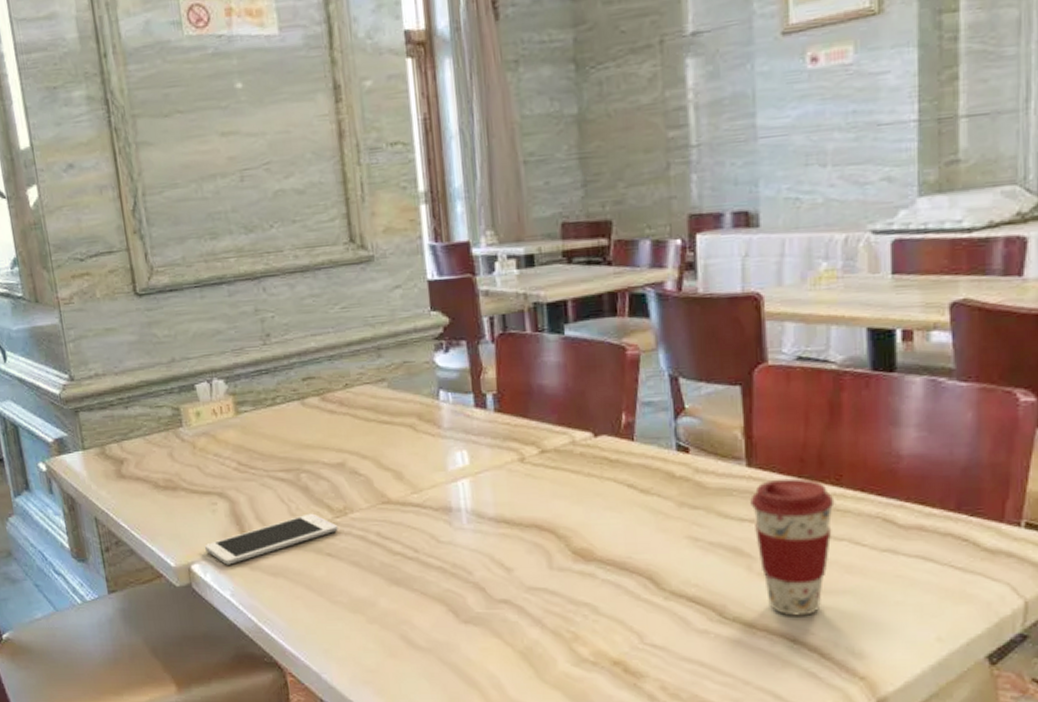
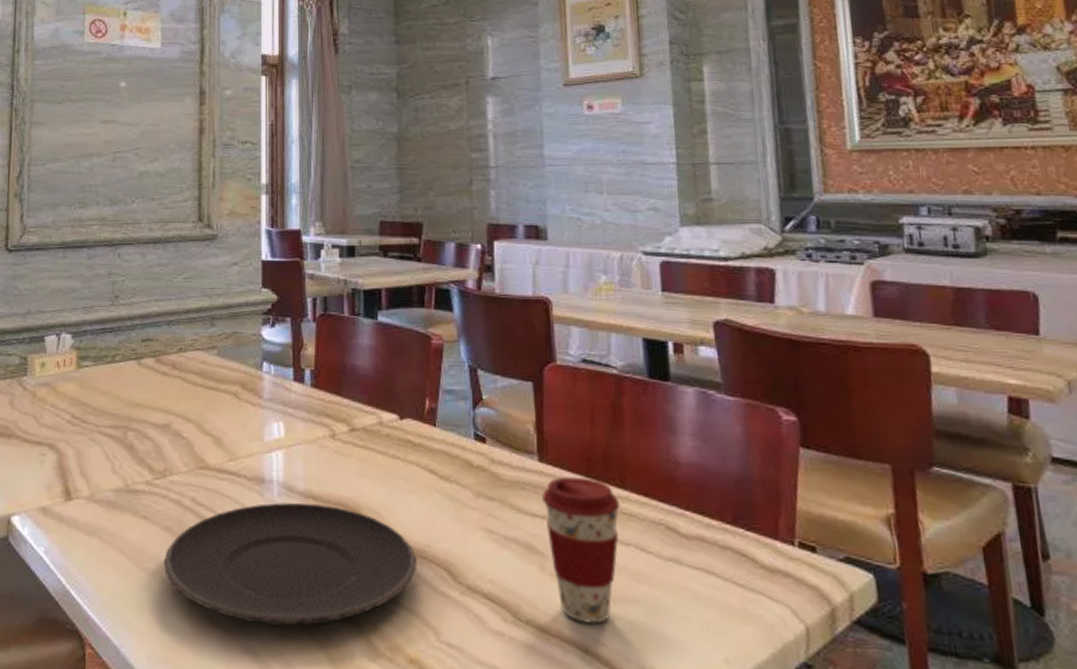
cell phone: present [205,513,338,565] -> none [28,472,156,520]
plate: none [354,527,619,643] -> present [163,502,418,627]

